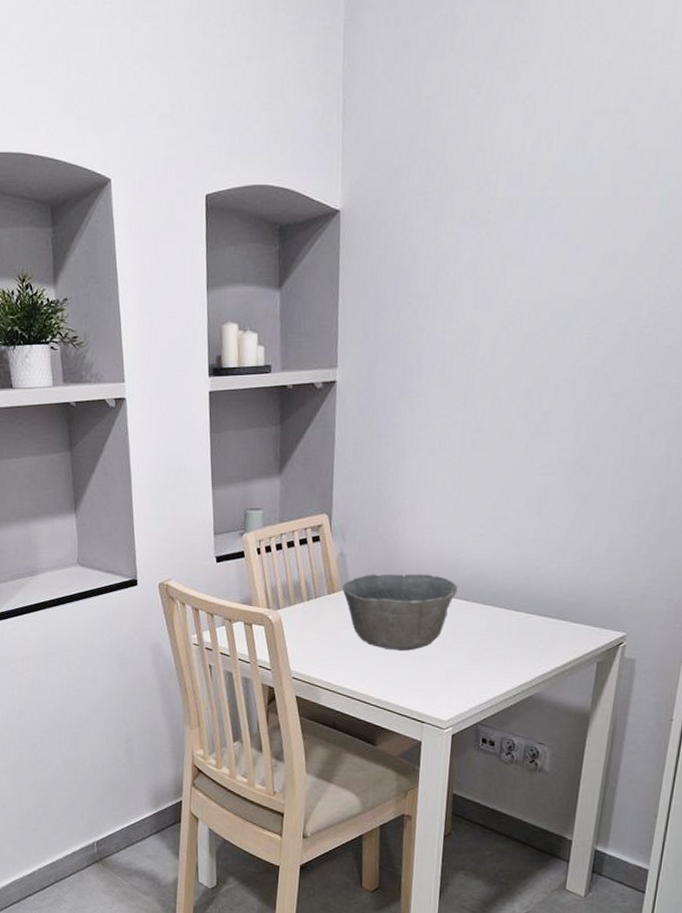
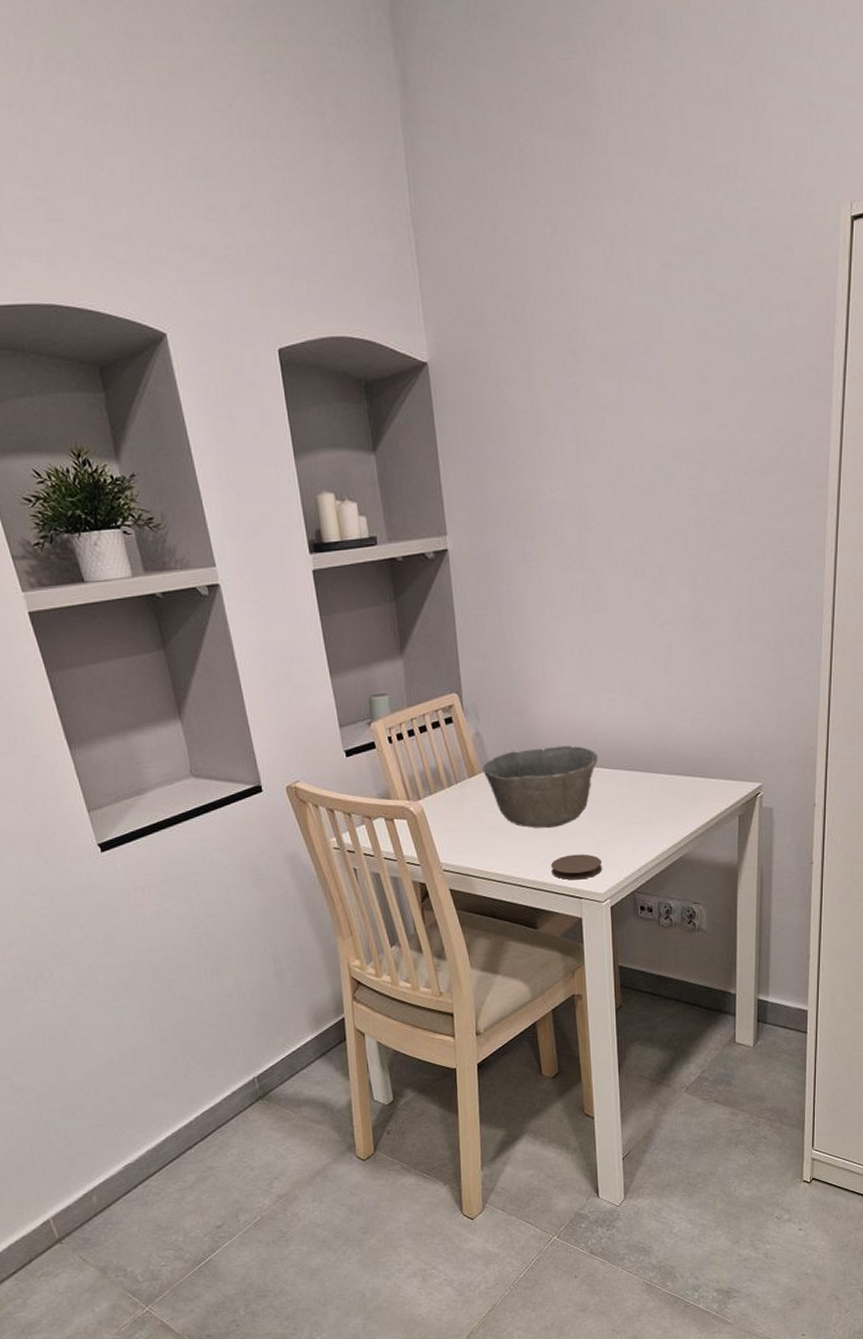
coaster: none [396,679,449,705] -> present [550,854,603,880]

